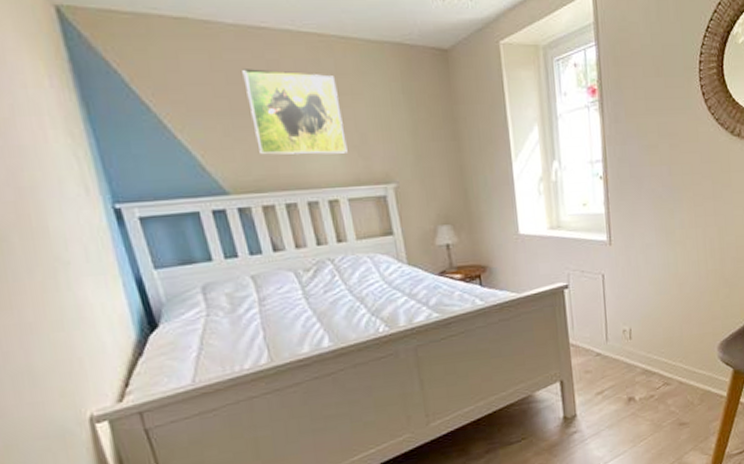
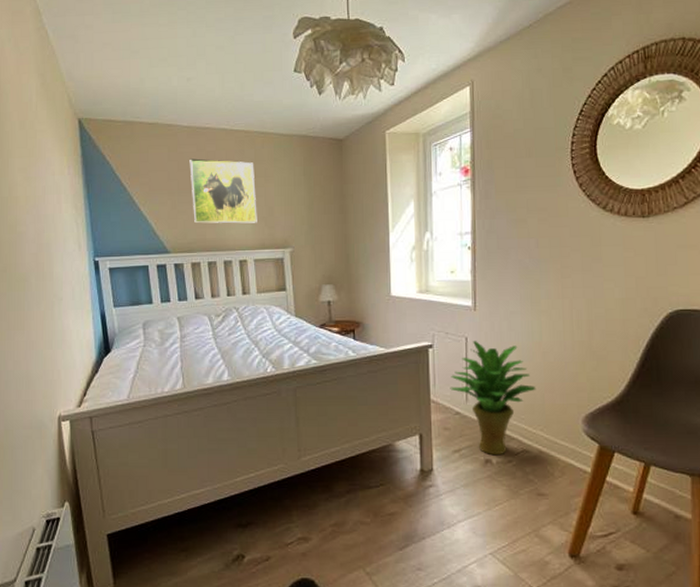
potted plant: none [589,277,674,393] -> present [450,341,536,456]

